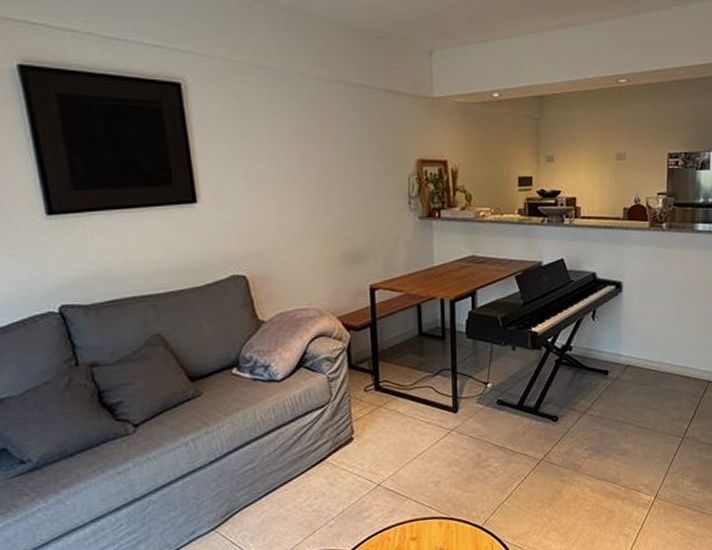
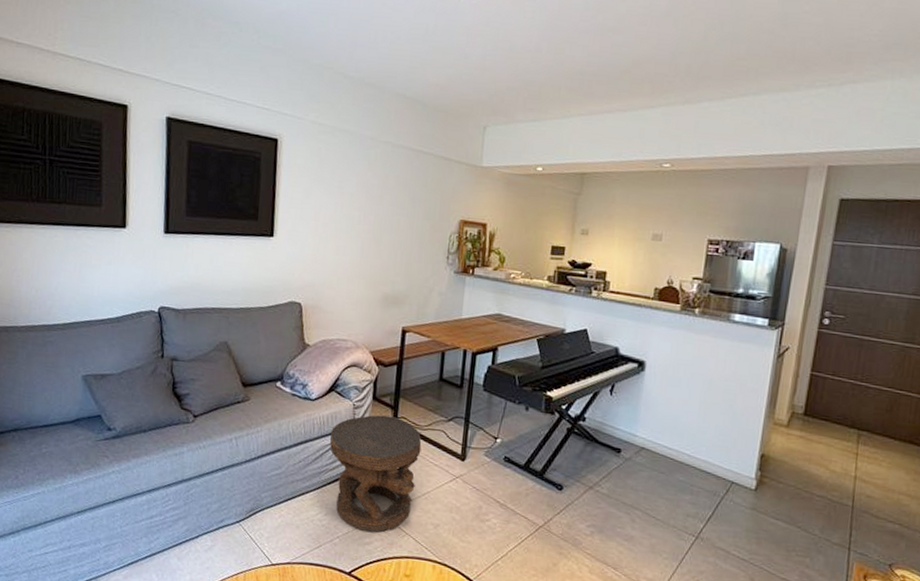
side table: none [305,381,410,506] -> present [329,415,422,533]

